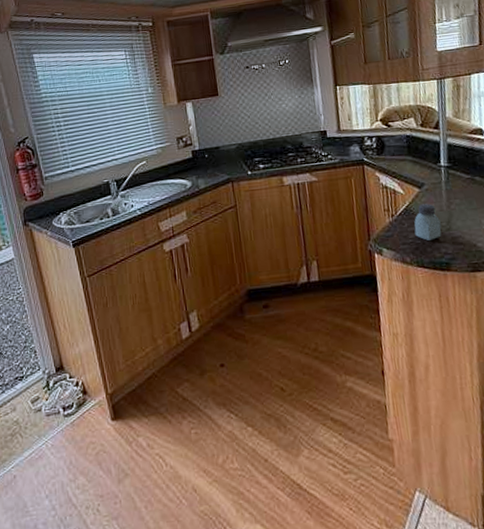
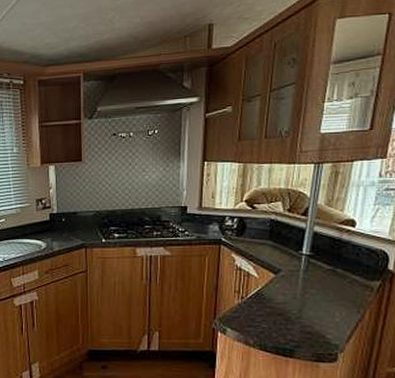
saltshaker: present [414,204,442,241] -> none [263,290,291,326]

